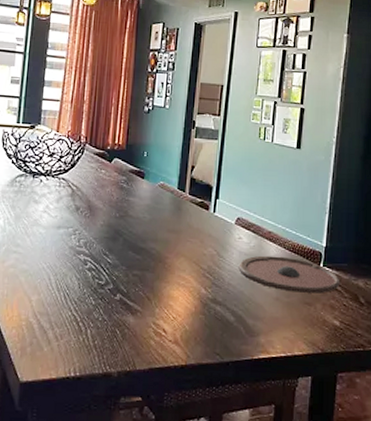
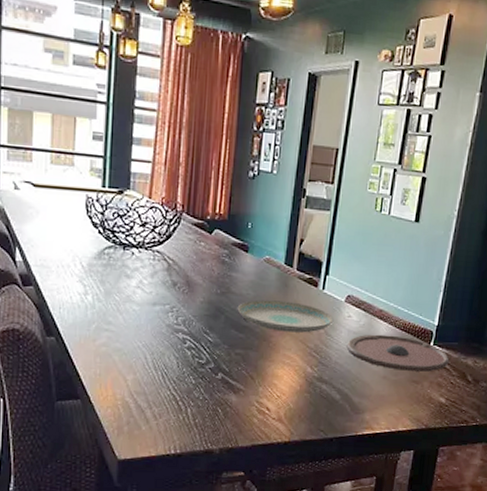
plate: none [134,222,225,255] -> present [237,300,334,333]

